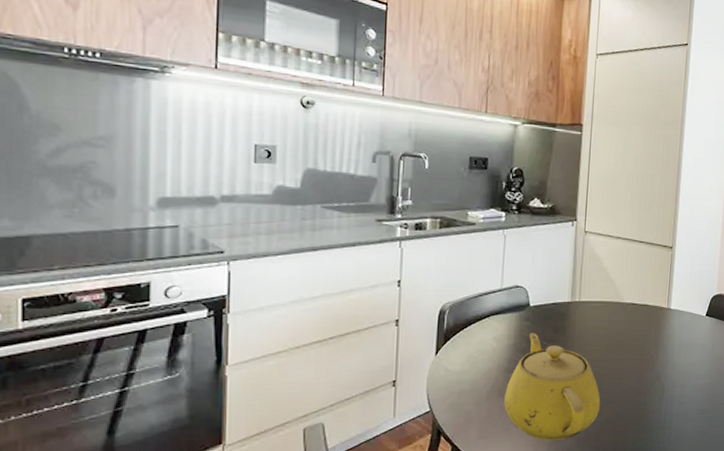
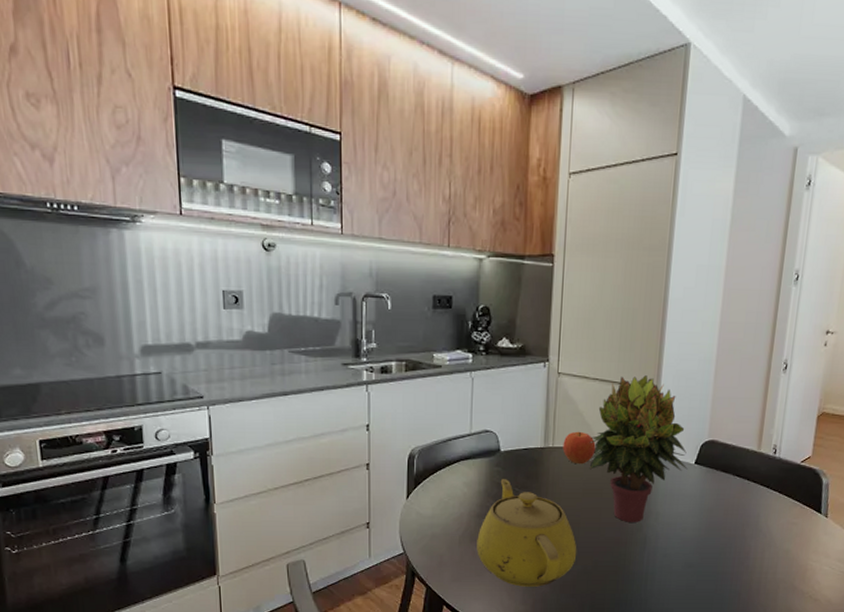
fruit: none [588,286,619,318] -> present [562,431,596,465]
potted plant: none [612,235,700,372] -> present [589,375,688,522]

